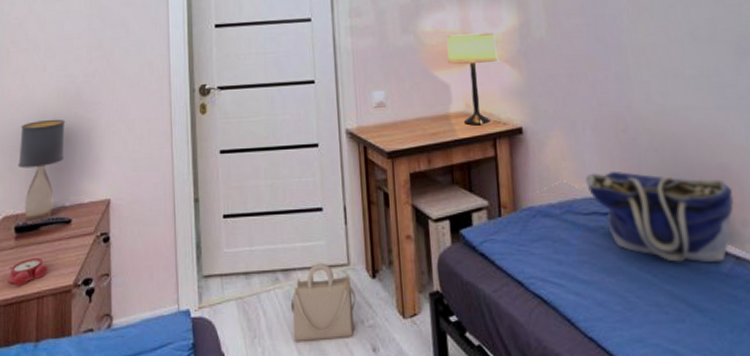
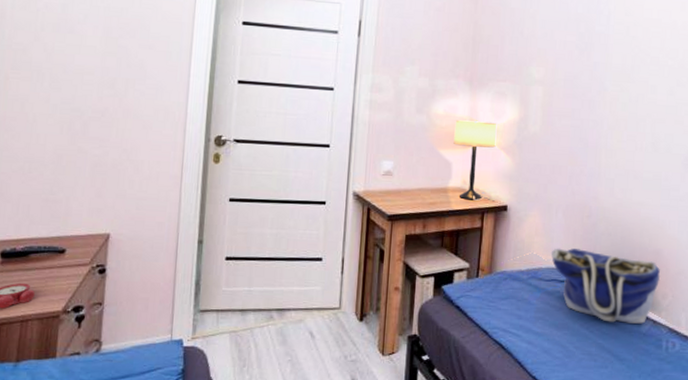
table lamp: present [18,119,66,224] -> none [9,150,68,251]
handbag: present [290,262,356,341] -> none [280,305,343,371]

